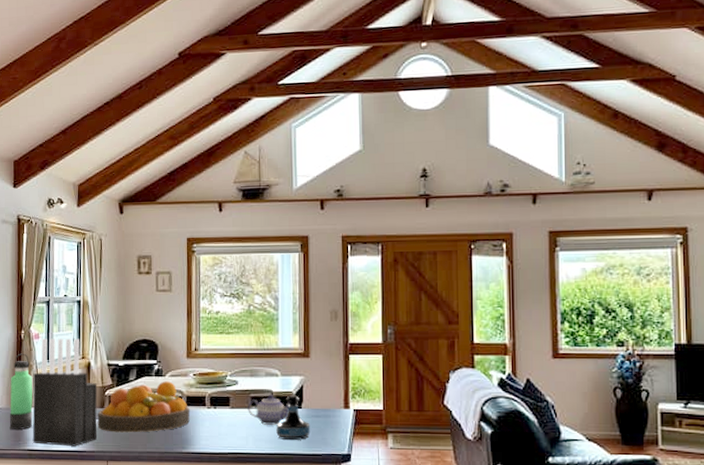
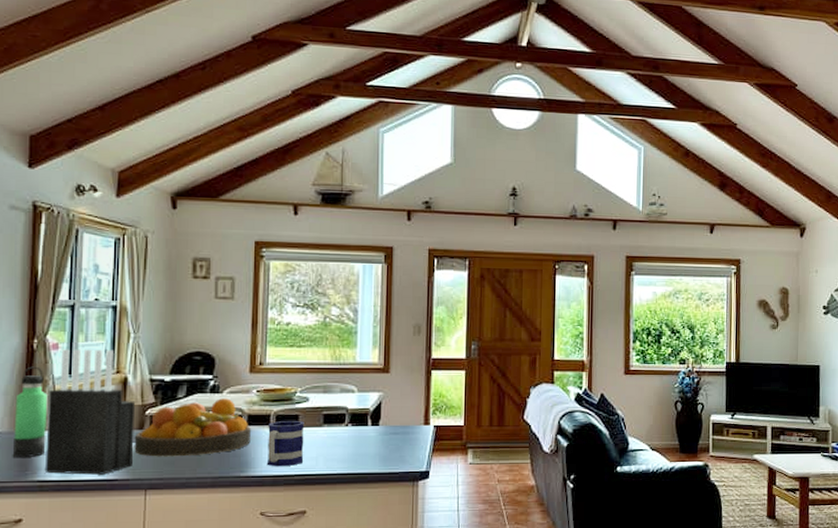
mug: none [204,402,236,445] -> present [266,420,304,467]
teapot: present [248,394,290,426] -> none [319,411,366,445]
tequila bottle: present [276,395,311,440] -> none [350,412,388,459]

